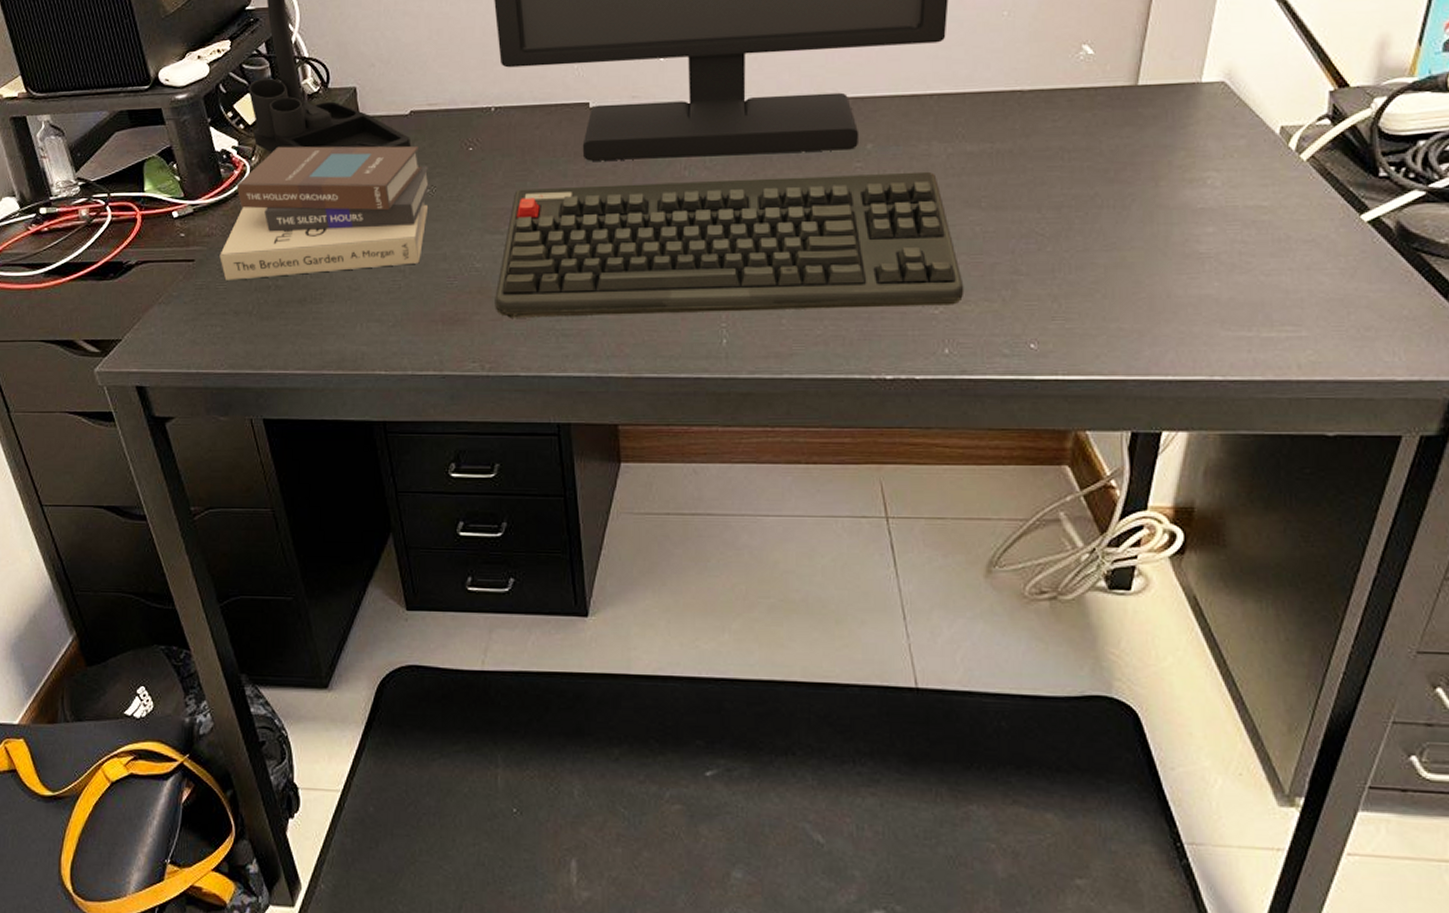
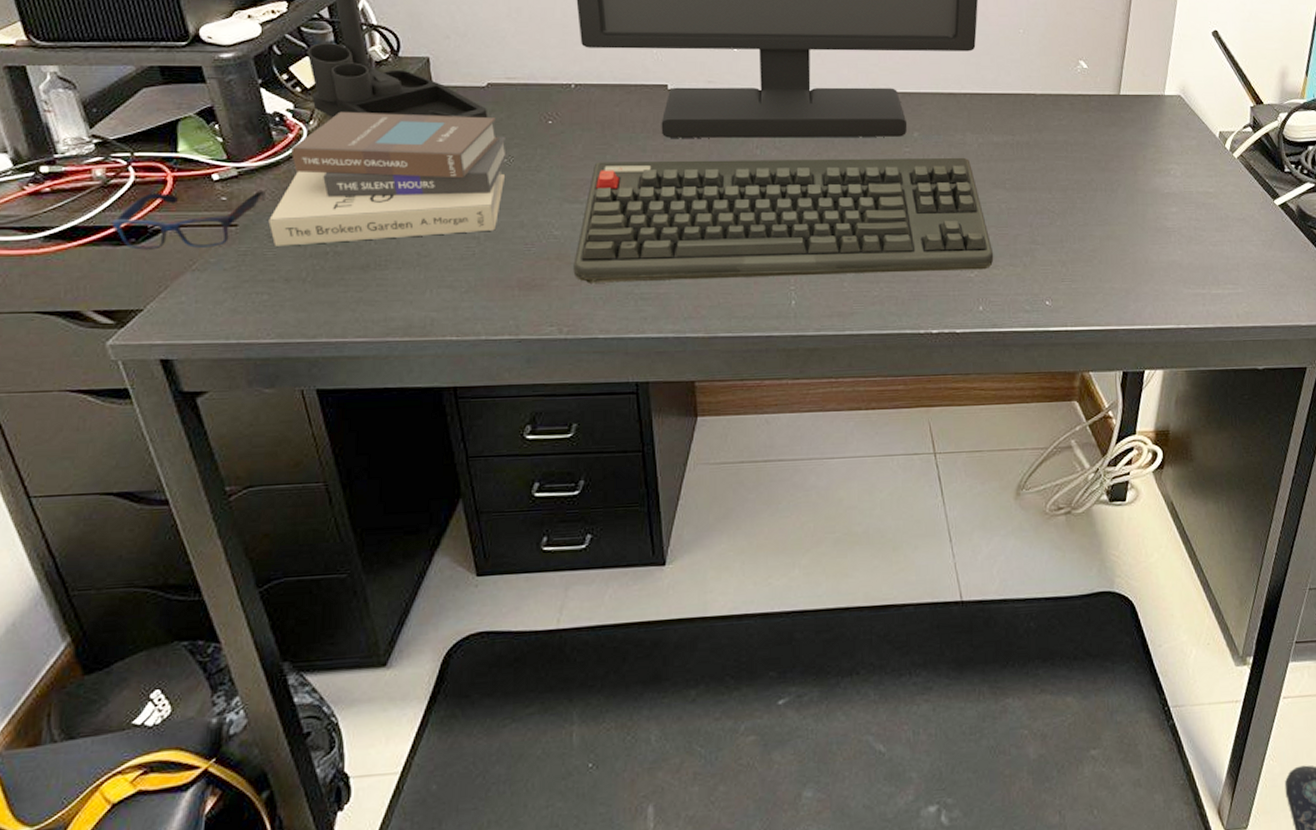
eyeglasses: none [95,226,216,284] -> present [111,189,266,250]

